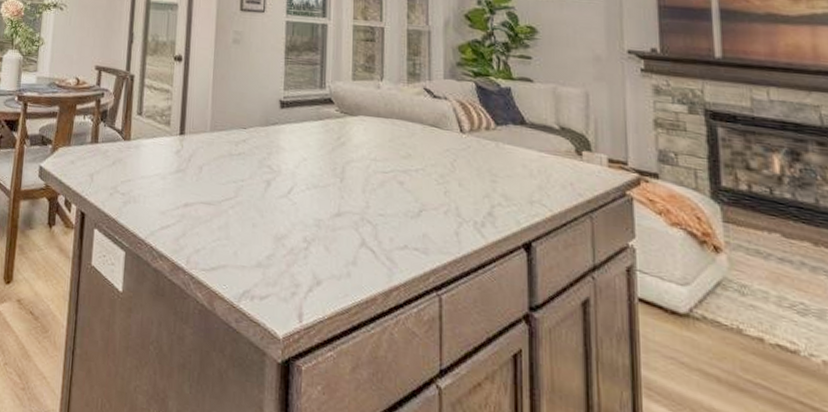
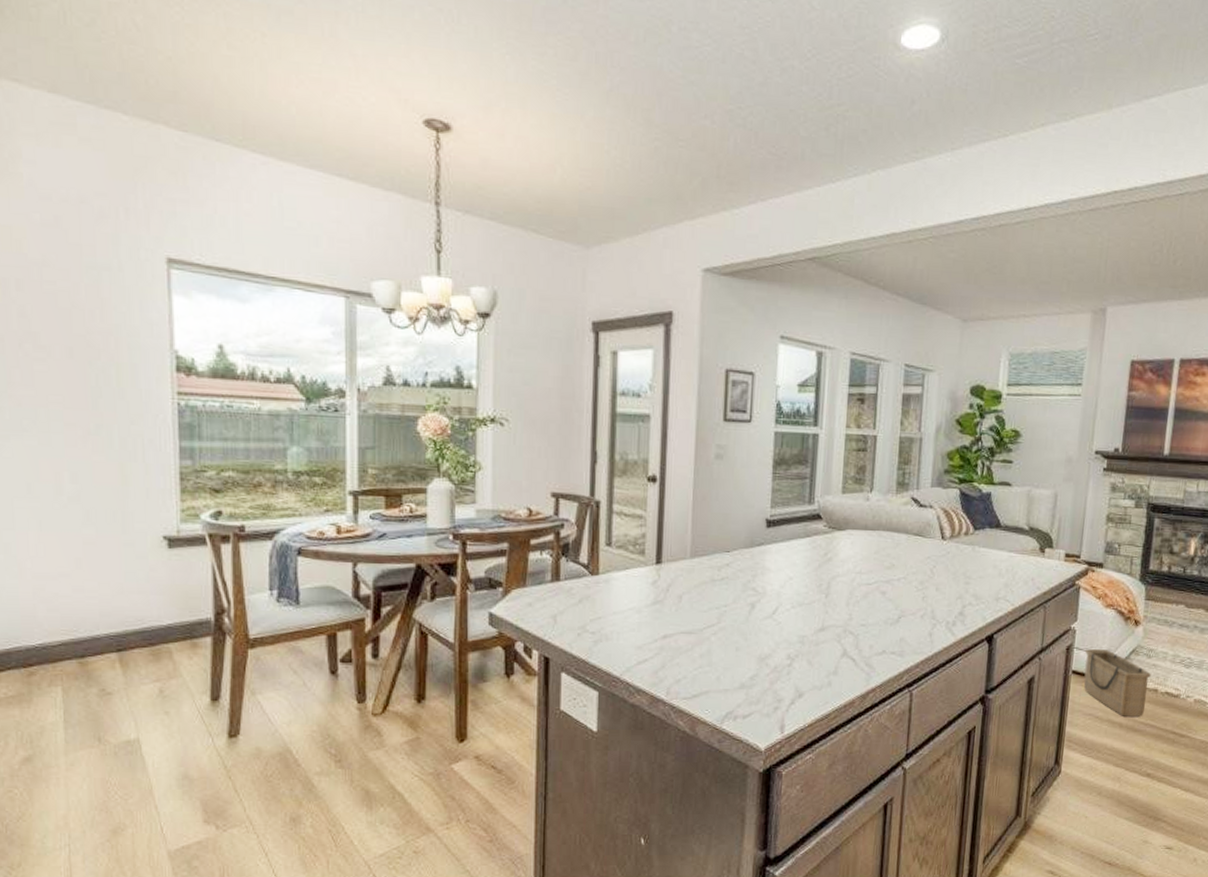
basket: none [653,274,750,372] -> present [1083,649,1151,717]

